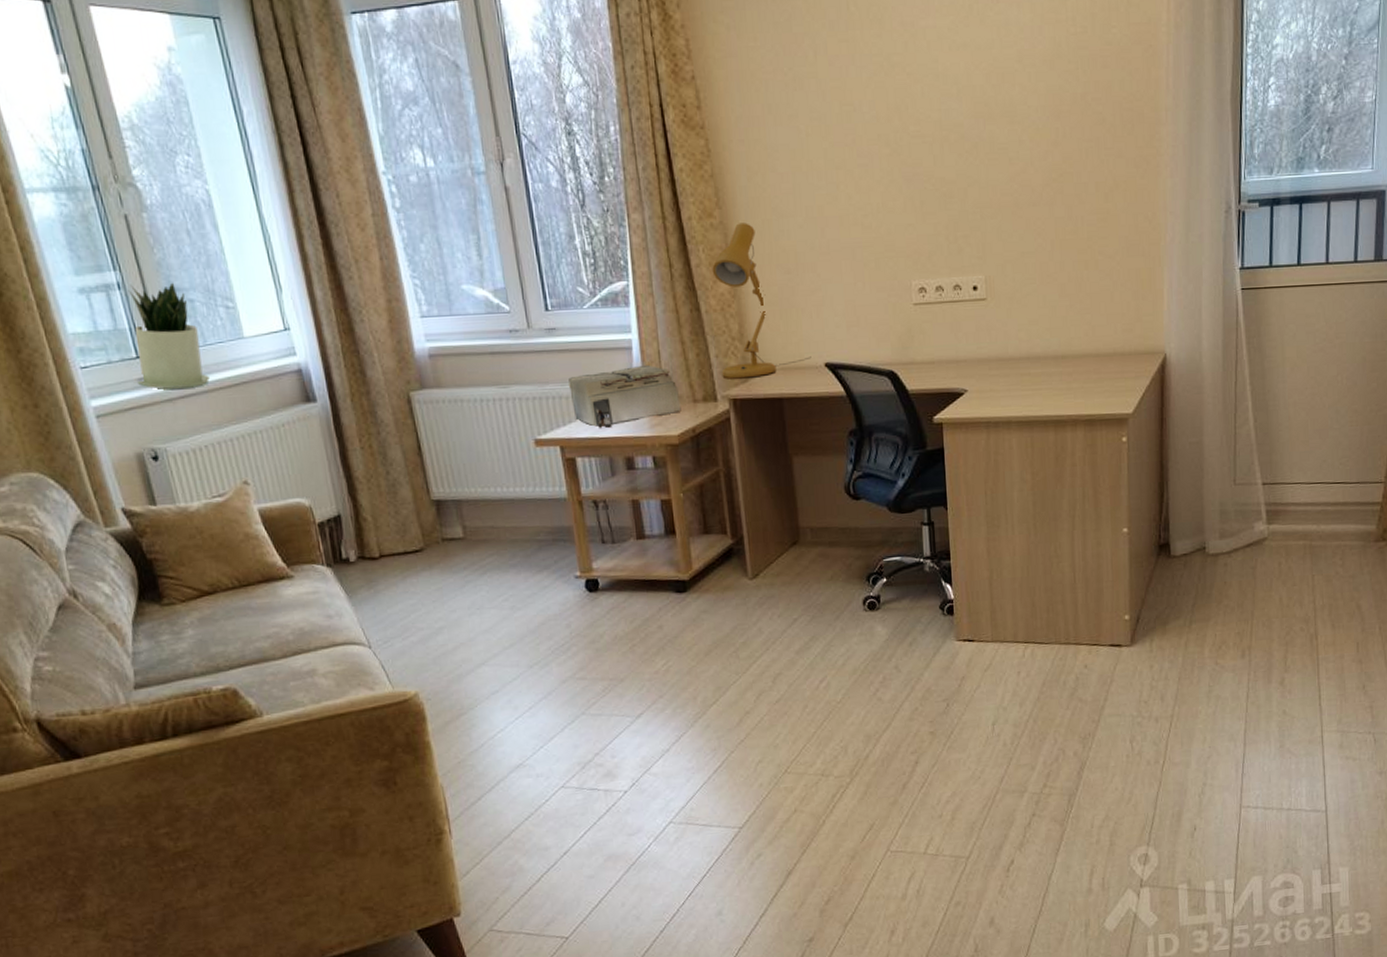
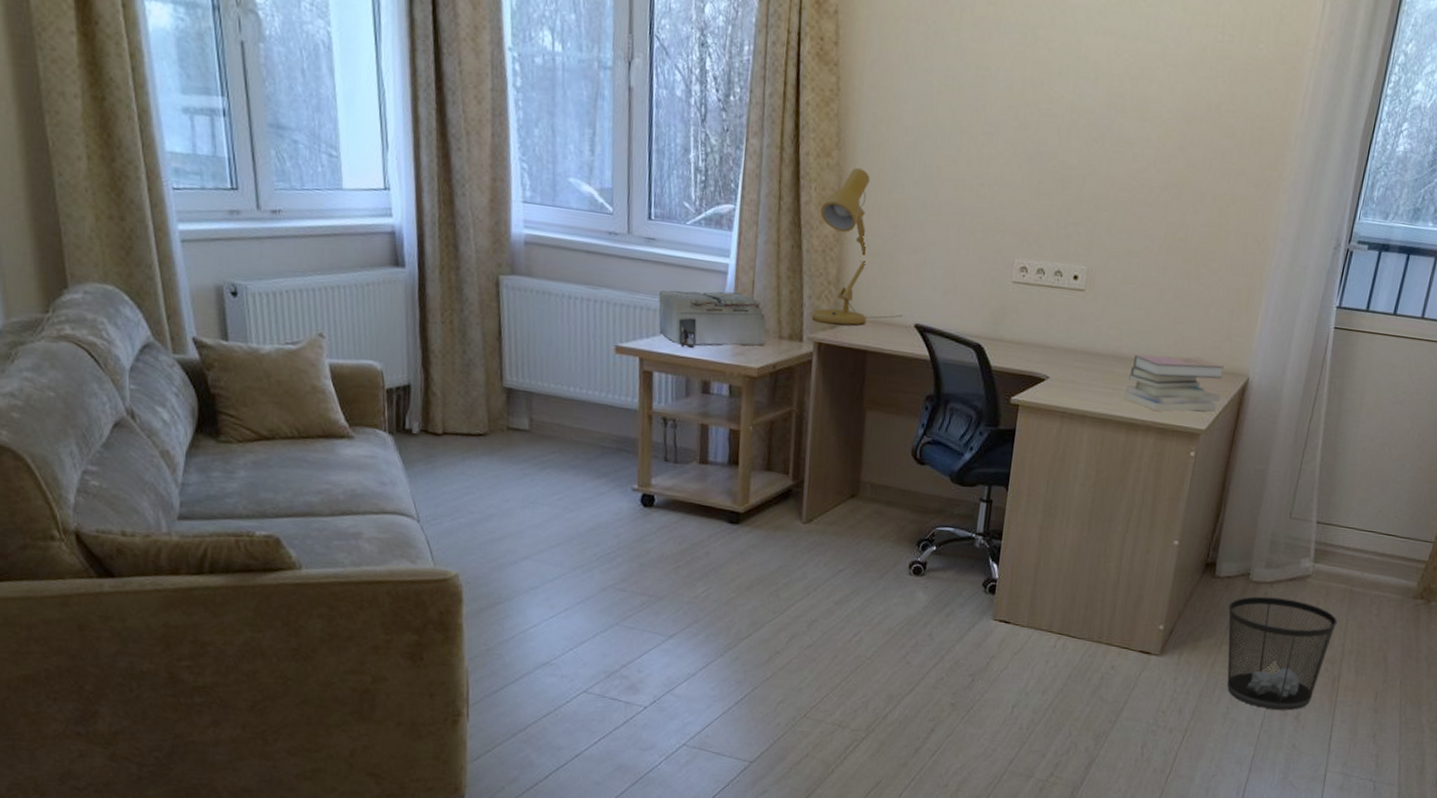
planter: present [128,282,210,390] -> none [226,113,301,230]
books: none [1045,343,1142,404] -> present [1124,354,1224,412]
waste bin: none [1189,565,1303,680] -> present [1227,596,1338,711]

